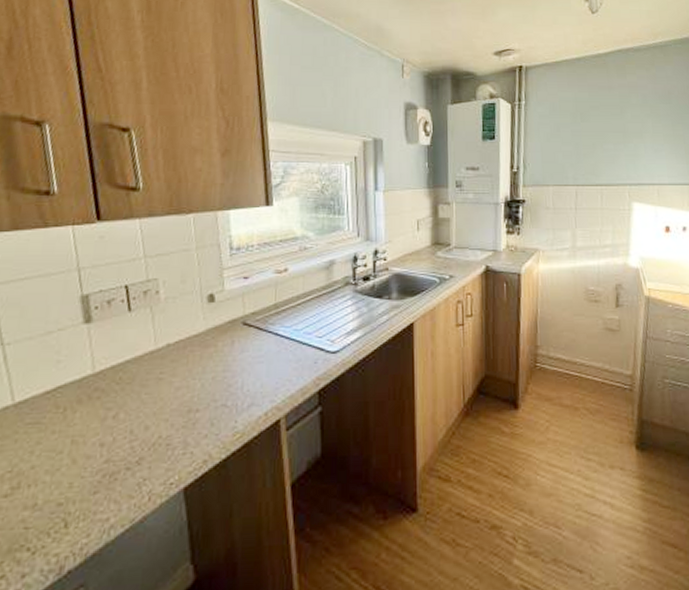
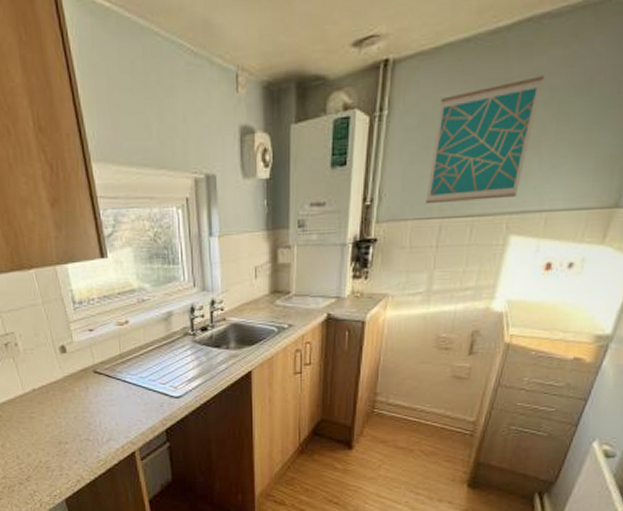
wall art: none [562,88,637,174] -> present [425,76,544,205]

